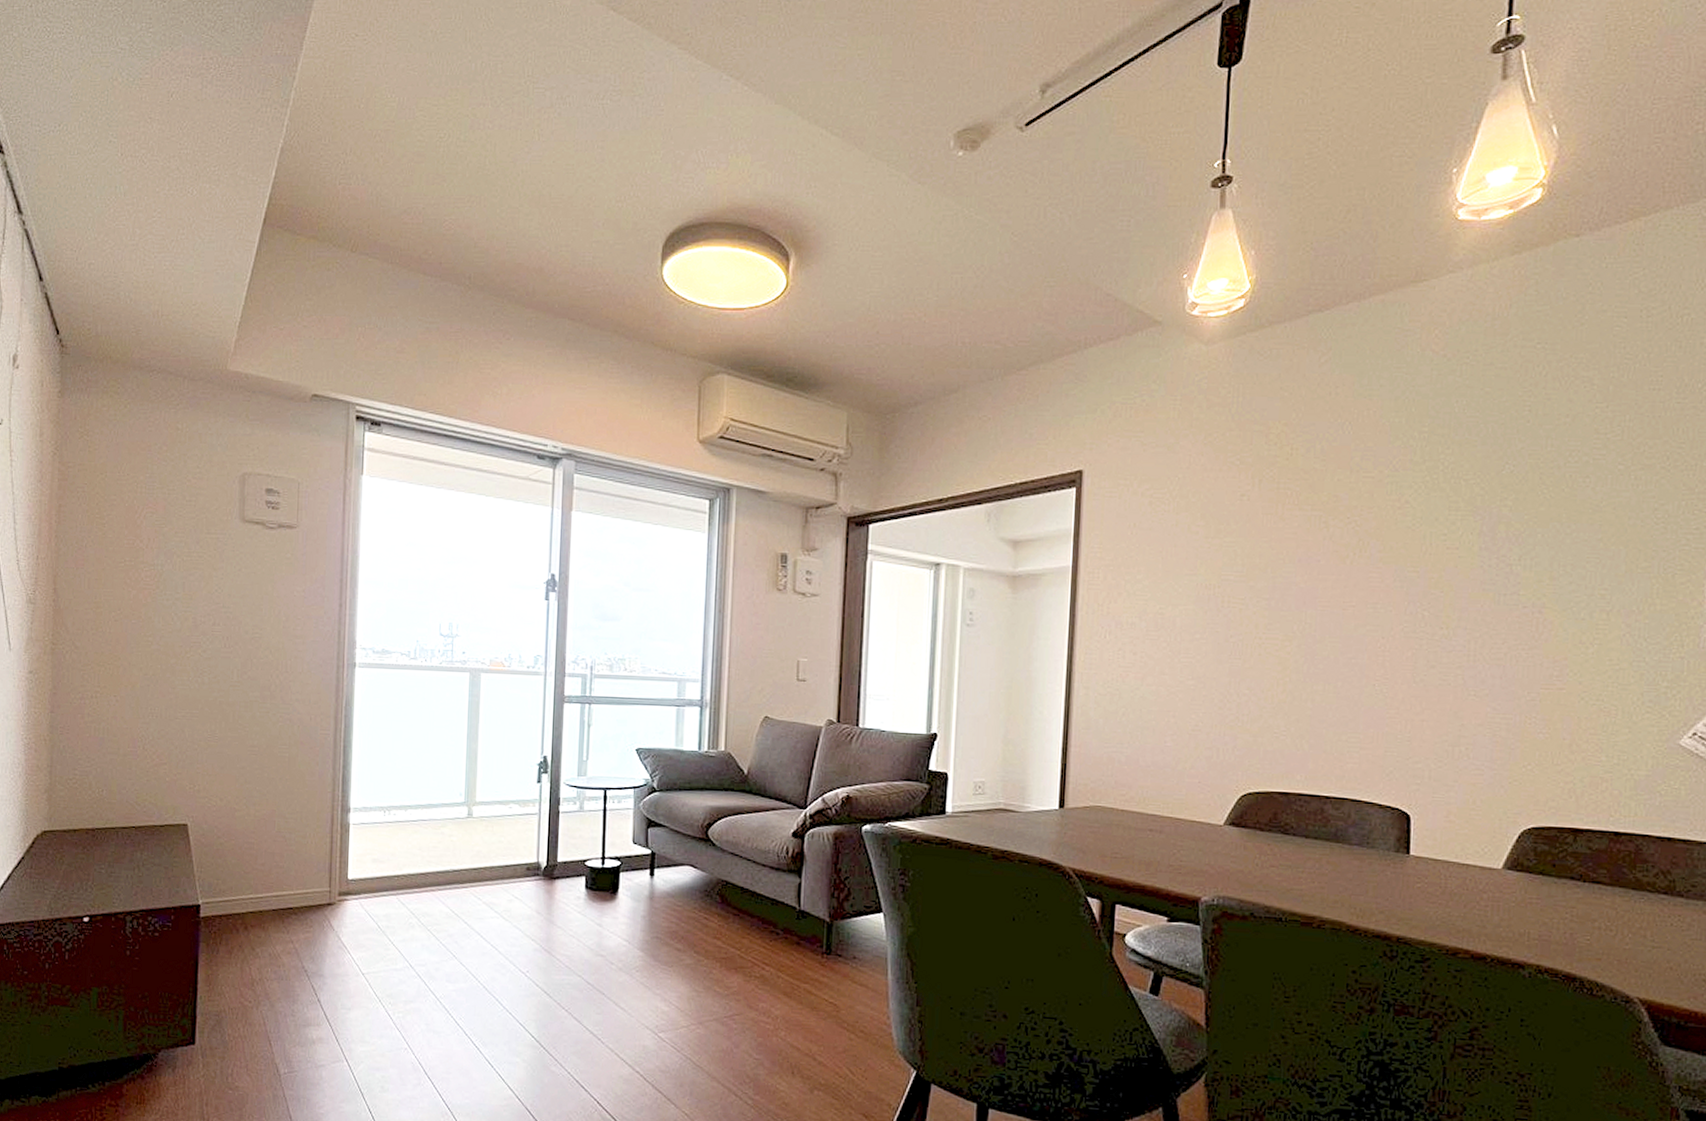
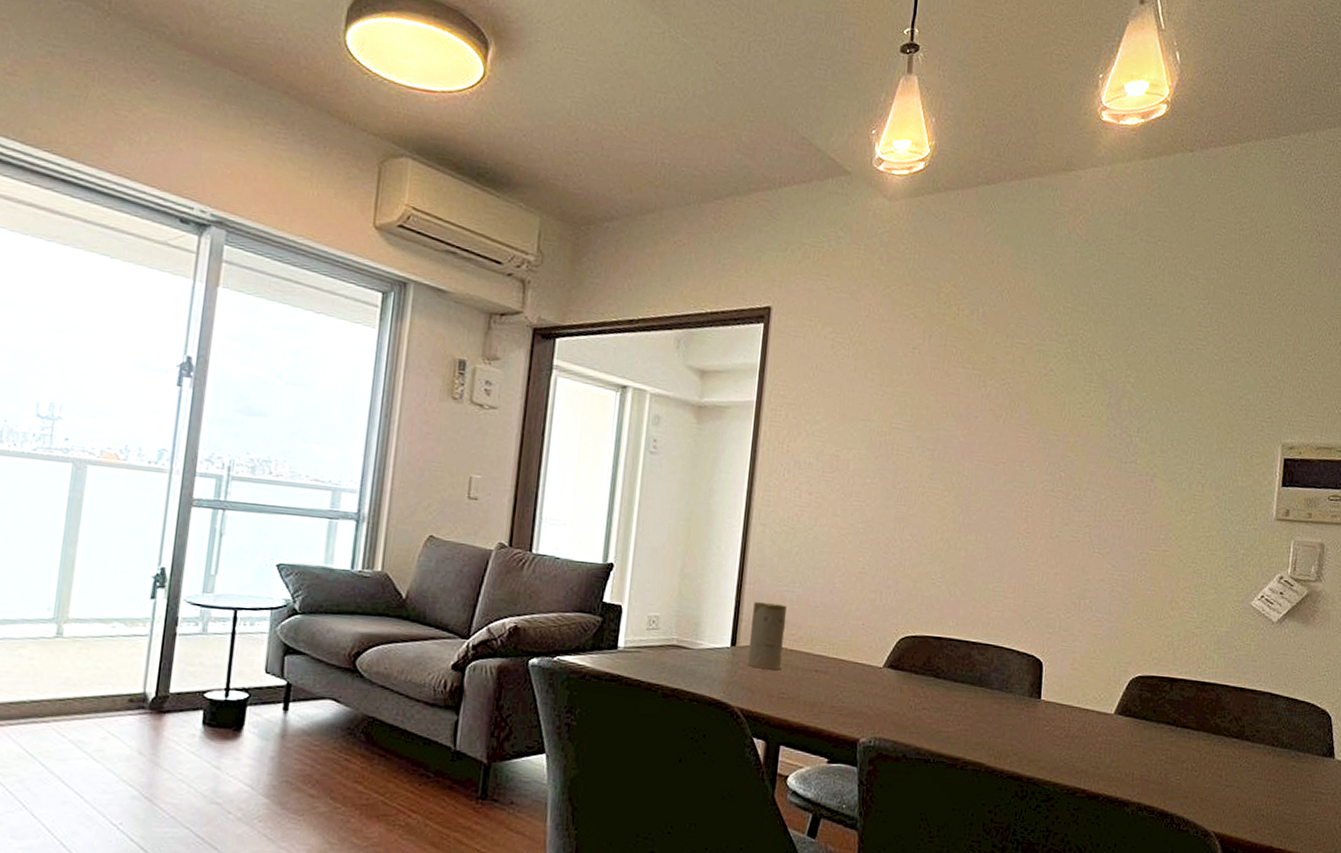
candle: none [1076,764,1116,831] -> present [747,602,788,670]

